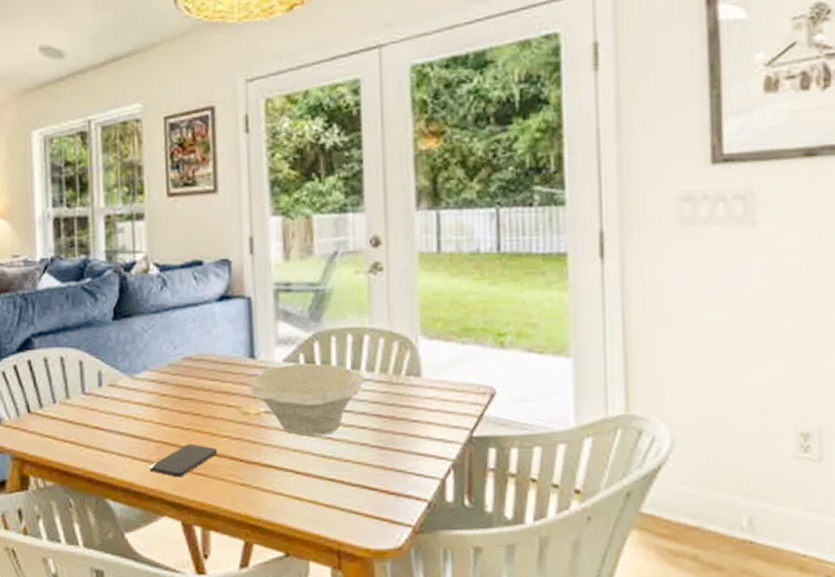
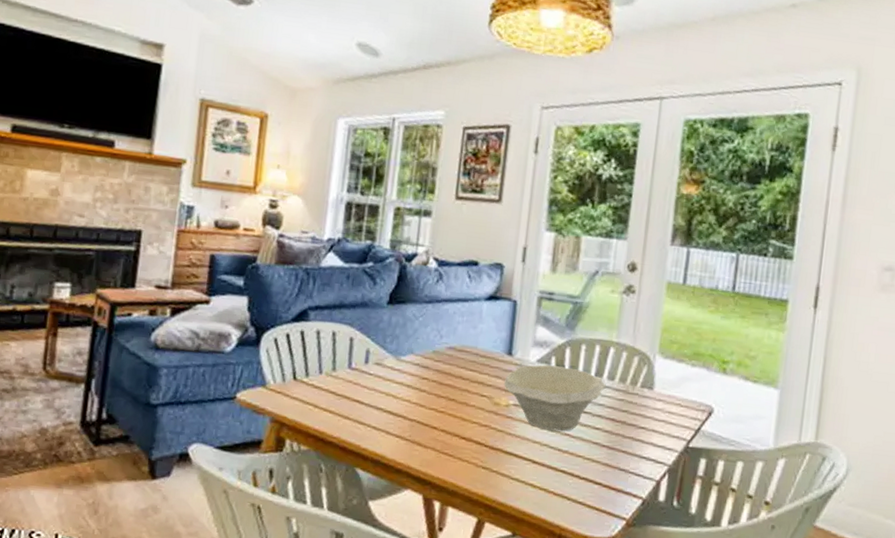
smartphone: present [149,444,218,478] -> none [401,425,466,455]

